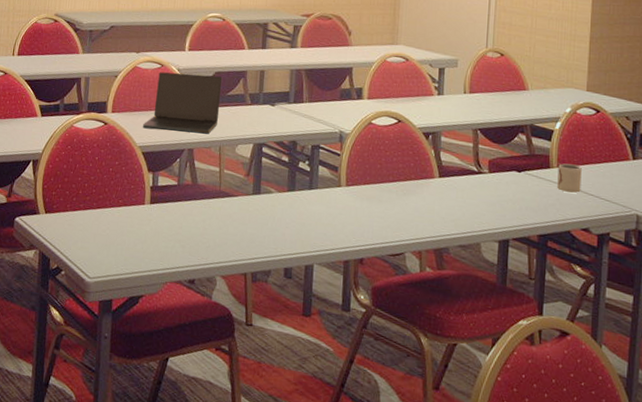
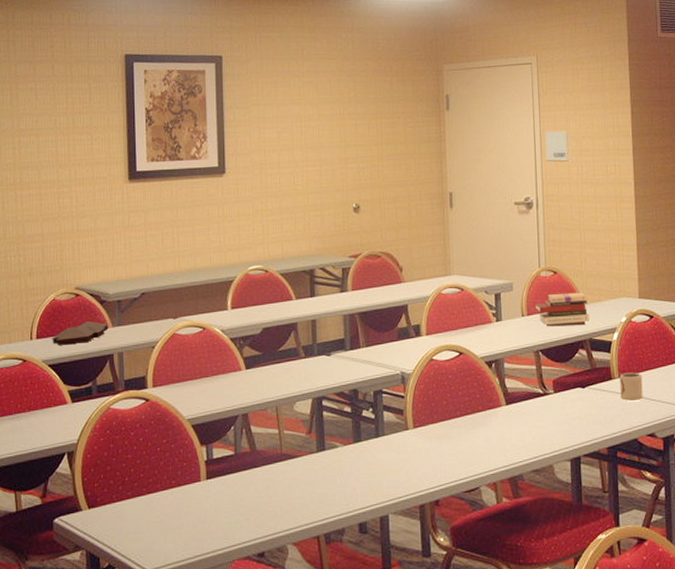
papers: none [30,45,80,64] -> present [52,320,109,345]
laptop: present [142,72,223,134] -> none [189,332,272,400]
books: none [477,75,533,110] -> present [534,292,589,326]

